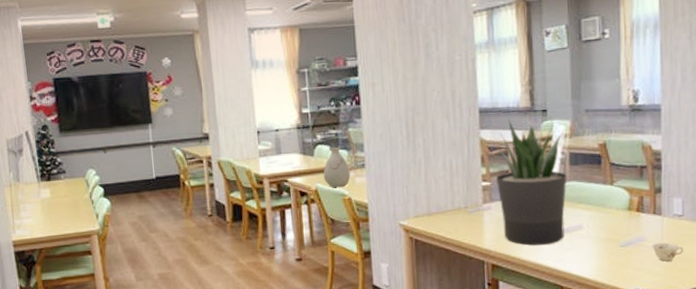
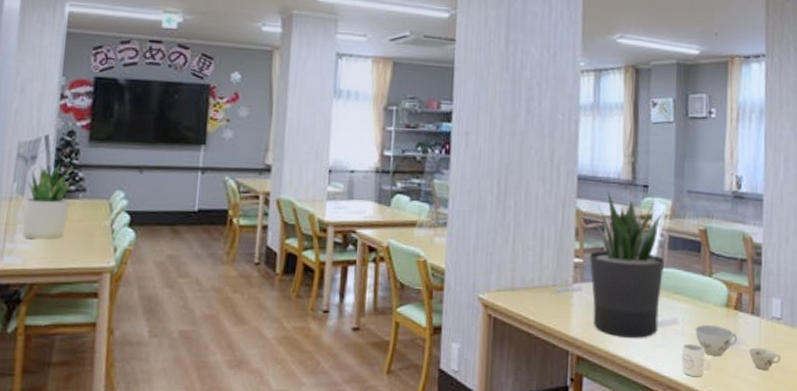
planter: none [19,153,56,215] -> present [22,163,72,240]
vase: present [323,146,351,188] -> none [398,198,430,247]
mug: none [588,244,617,273] -> present [682,343,711,378]
teacup: none [599,227,641,253] -> present [695,325,738,356]

